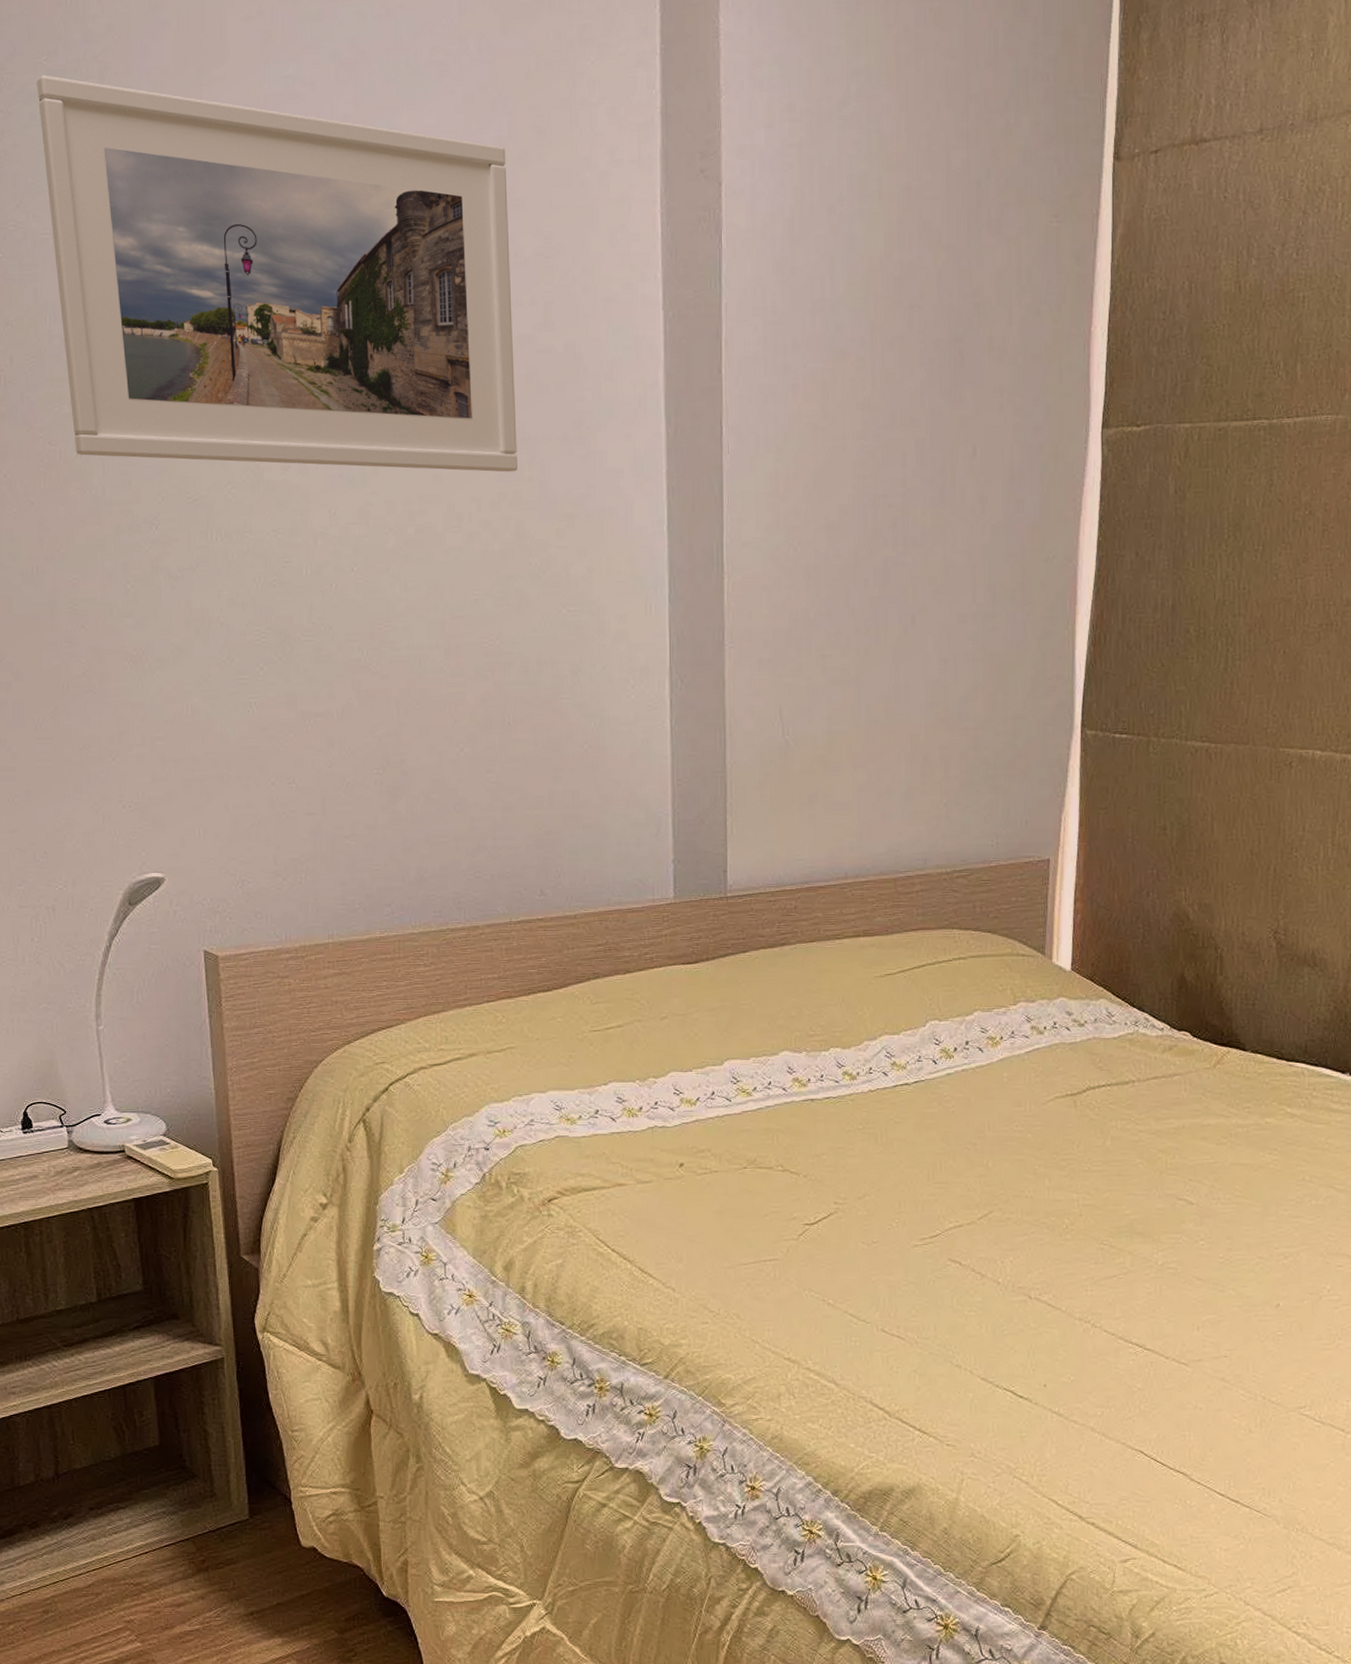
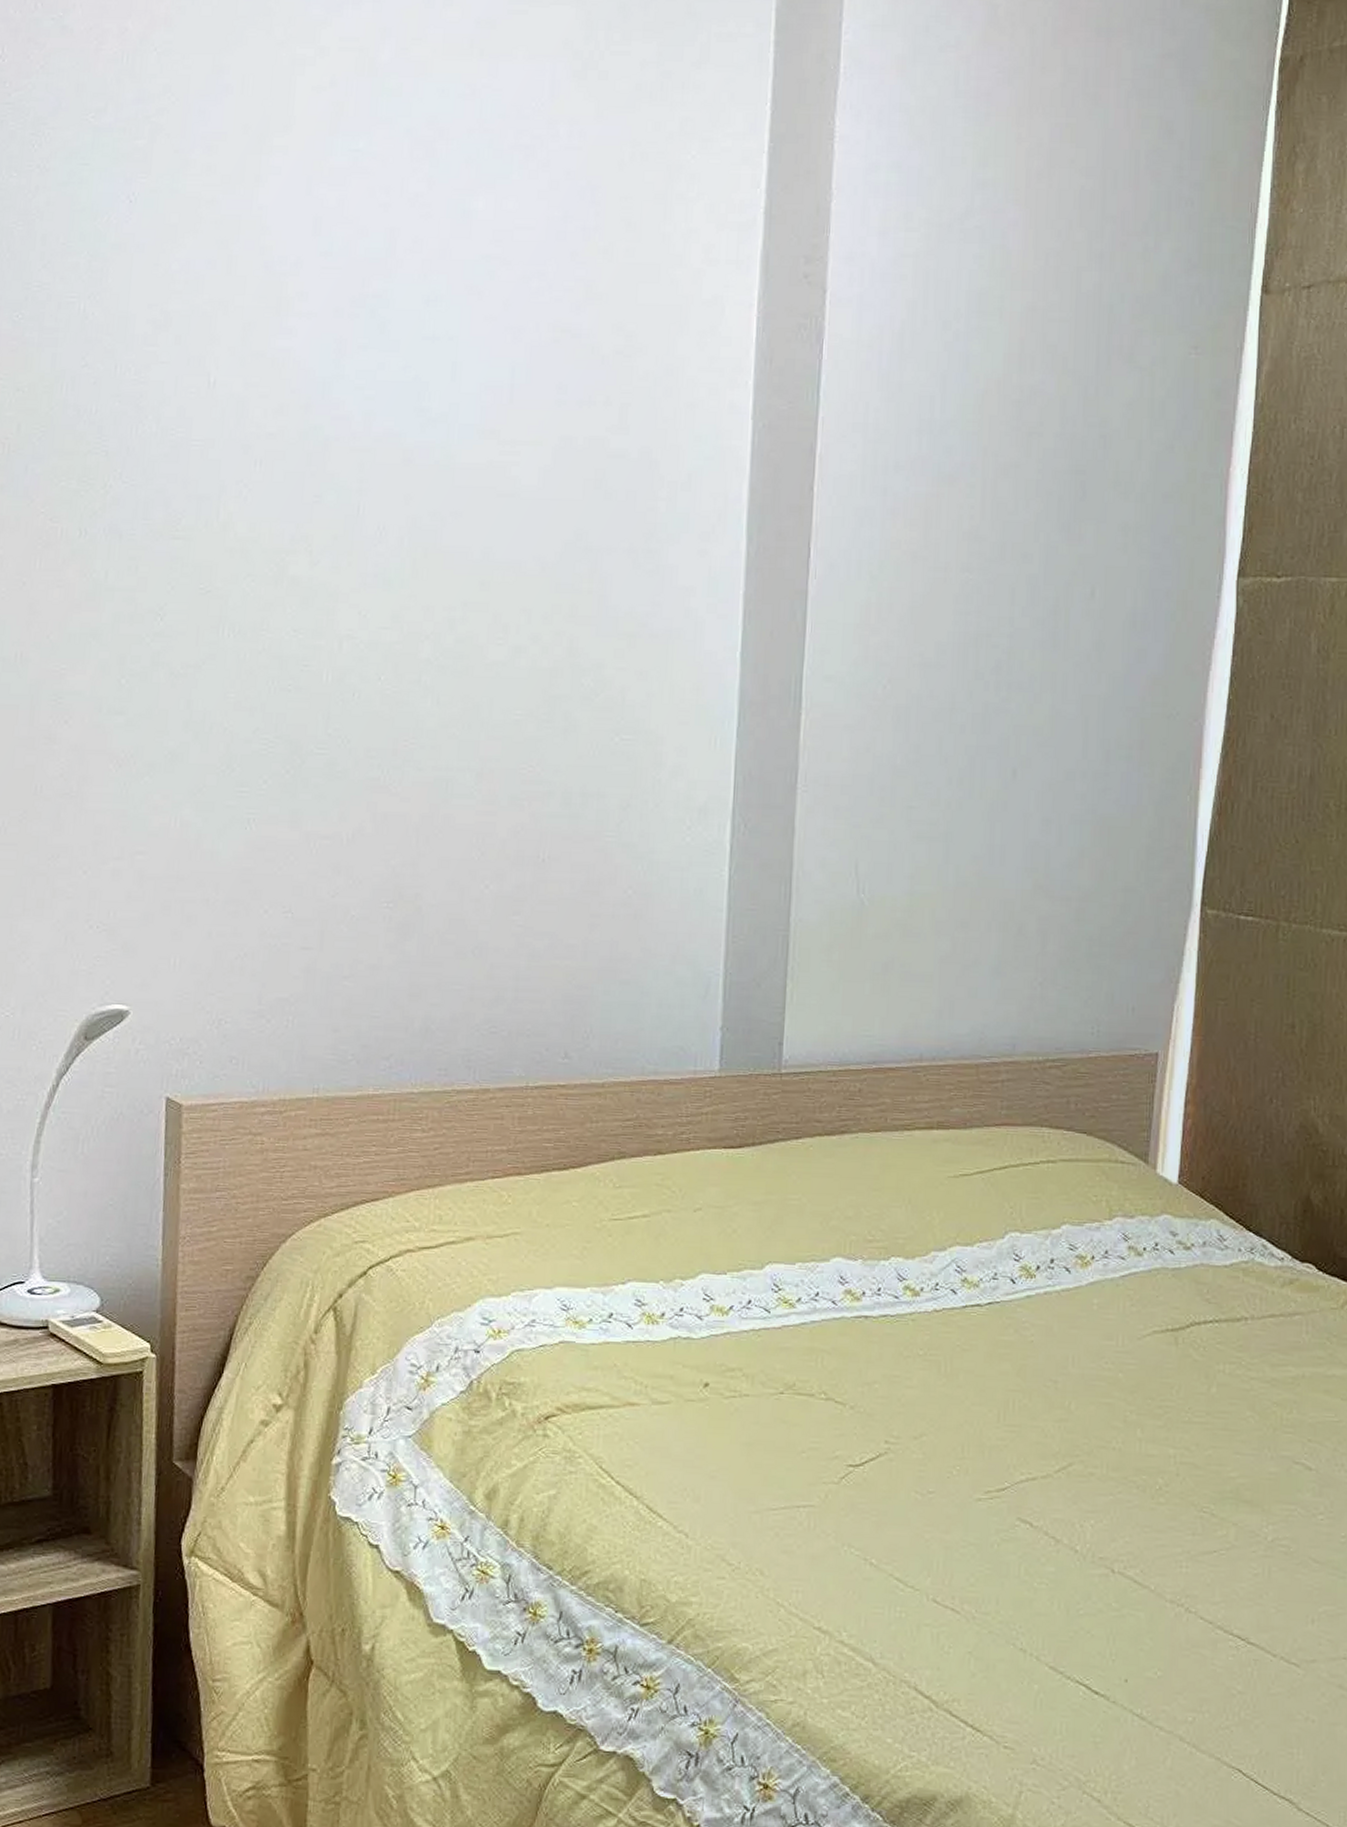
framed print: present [36,75,517,472] -> none [79,132,590,583]

